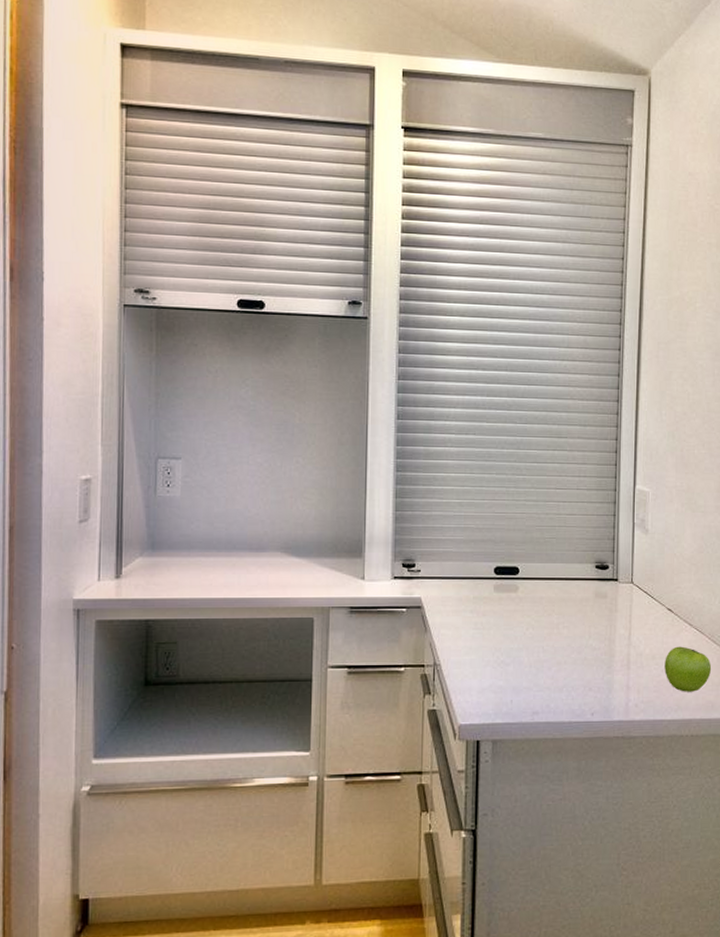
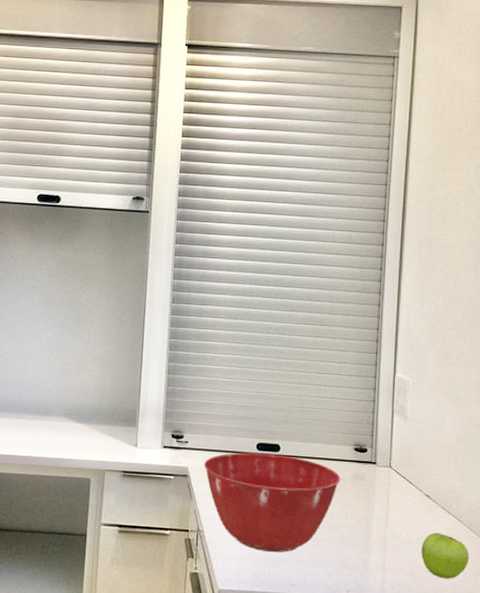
mixing bowl: none [439,578,583,681] -> present [204,452,341,553]

